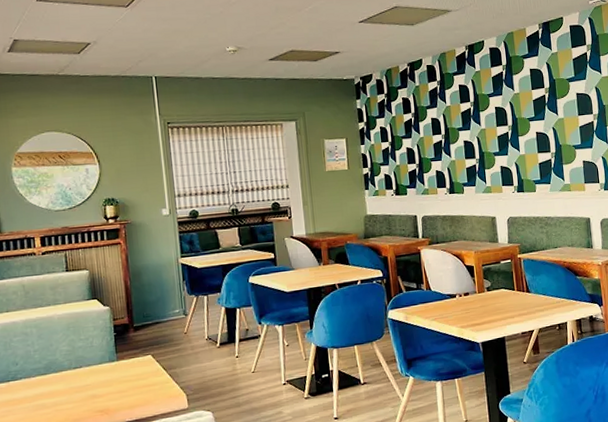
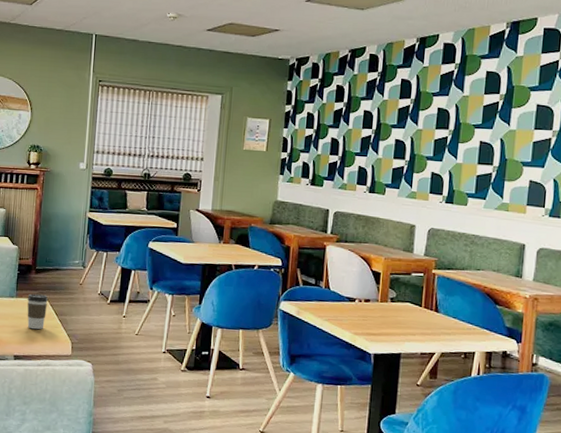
coffee cup: none [129,351,154,390] -> present [27,293,49,329]

